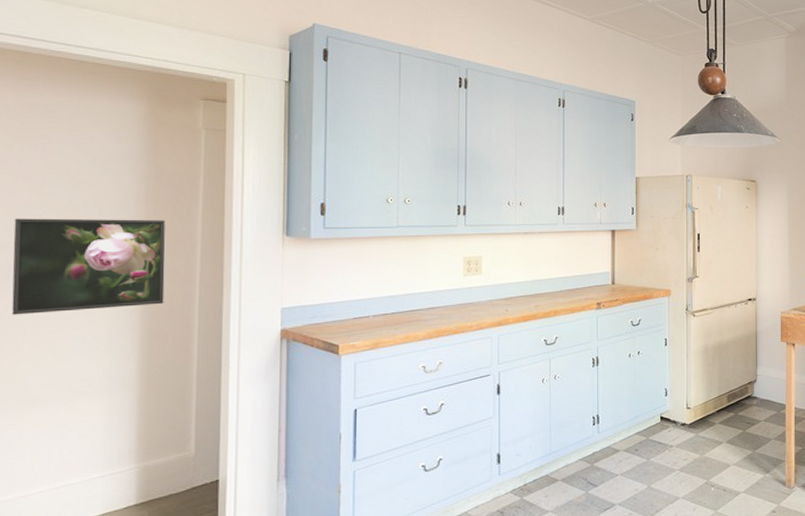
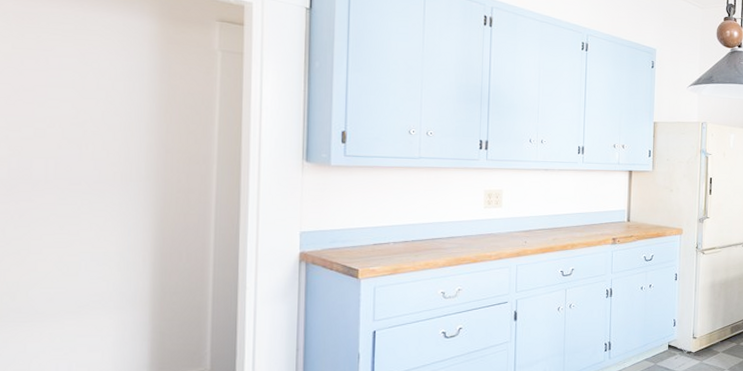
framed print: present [11,218,165,315] -> none [13,131,179,229]

